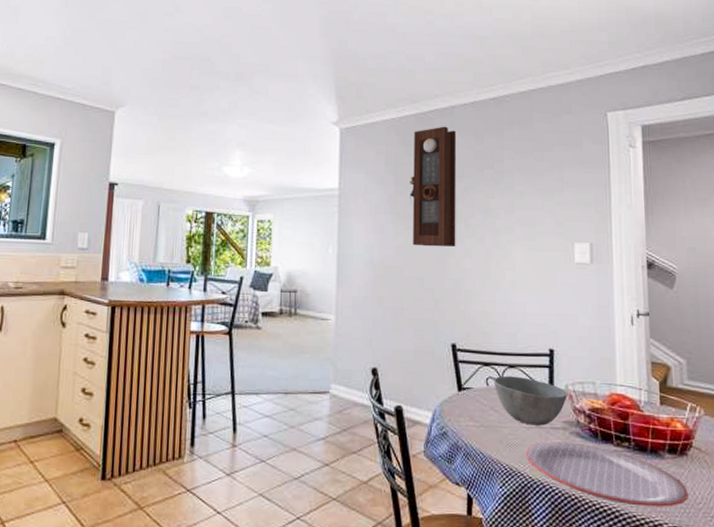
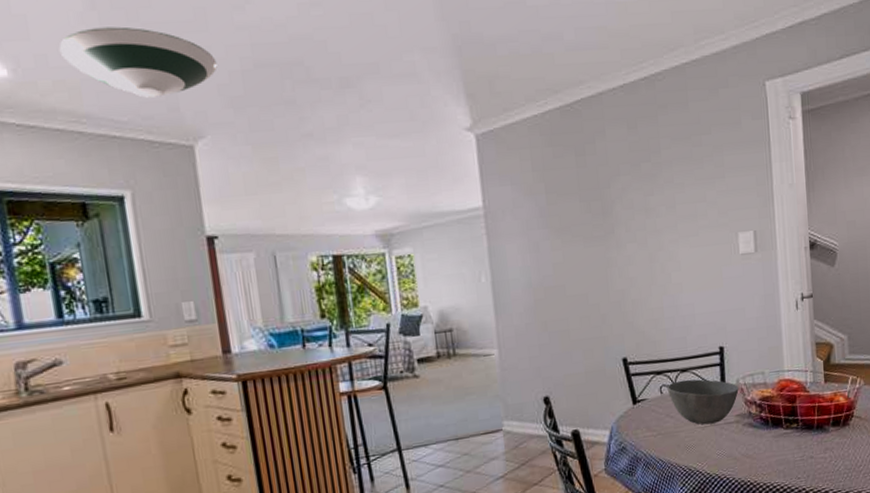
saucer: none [35,20,145,73] -> present [59,26,217,98]
pendulum clock: present [410,126,456,247] -> none [560,118,618,261]
plate: present [525,441,688,507] -> none [702,432,850,481]

